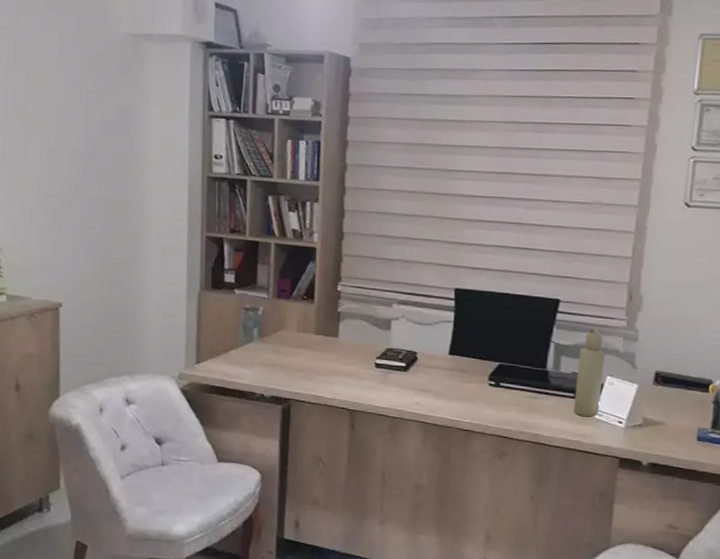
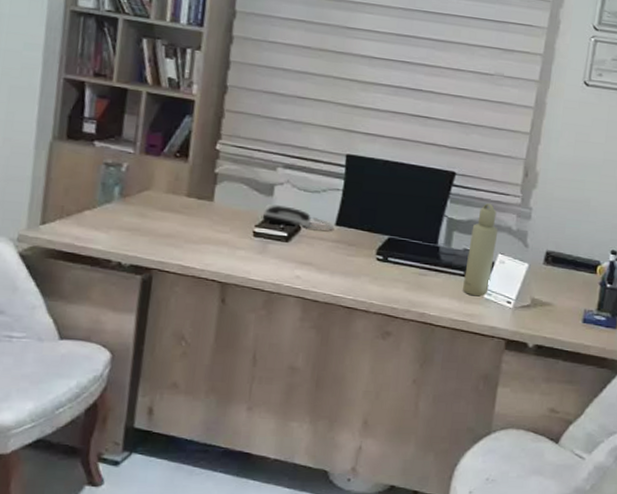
telephone: none [382,338,447,360] -> present [263,204,333,231]

